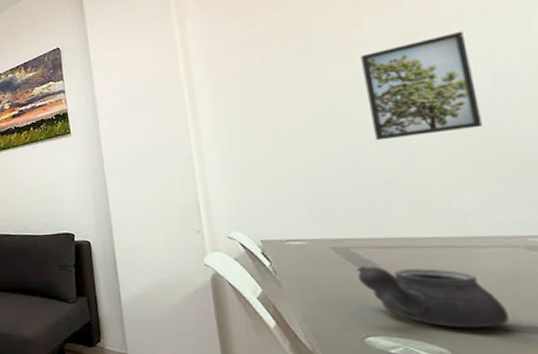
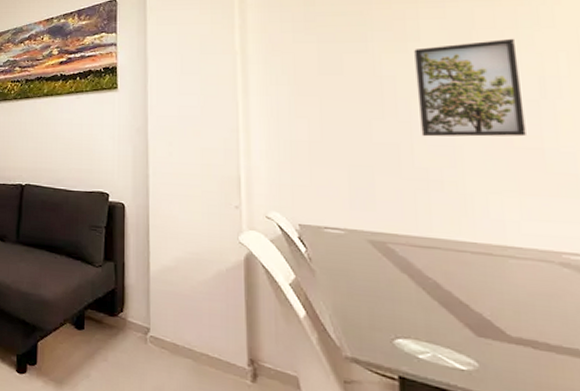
teapot: present [356,265,509,328] -> none [391,262,538,343]

